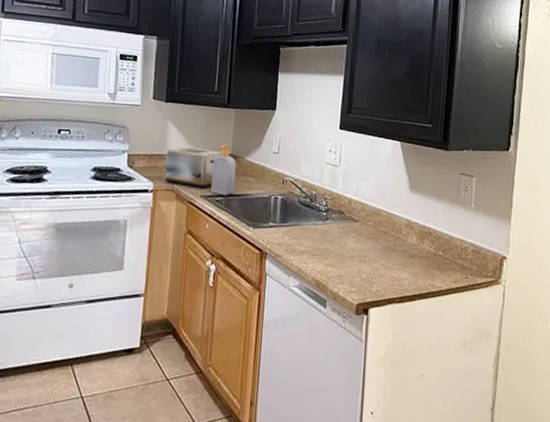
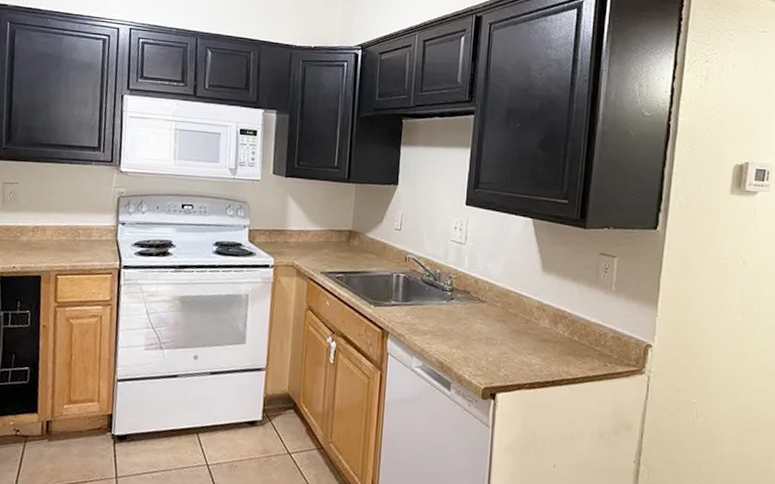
toaster: present [164,146,222,188] -> none [285,222,342,265]
soap bottle: present [211,145,236,196] -> none [331,220,357,273]

